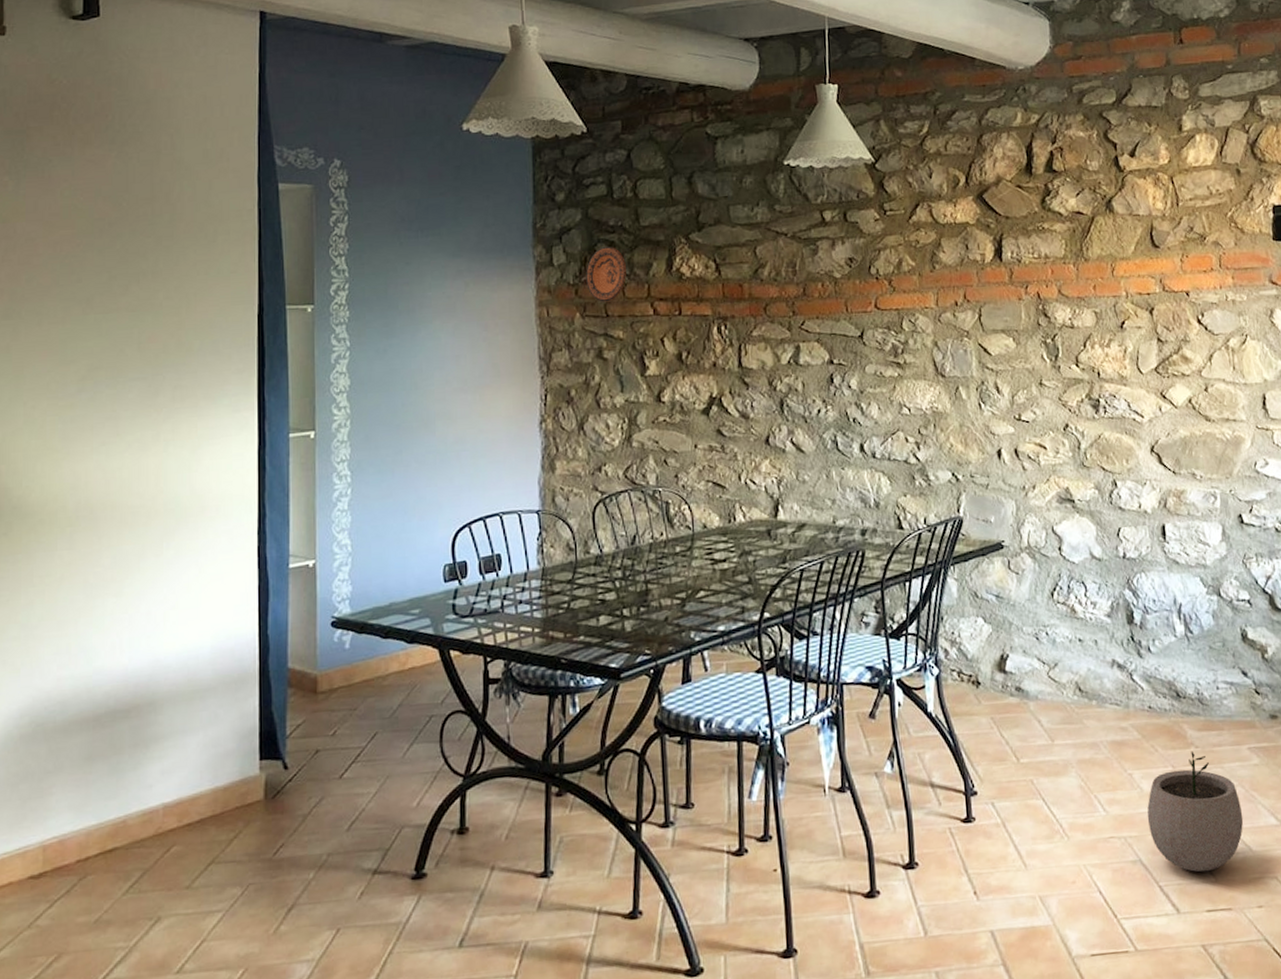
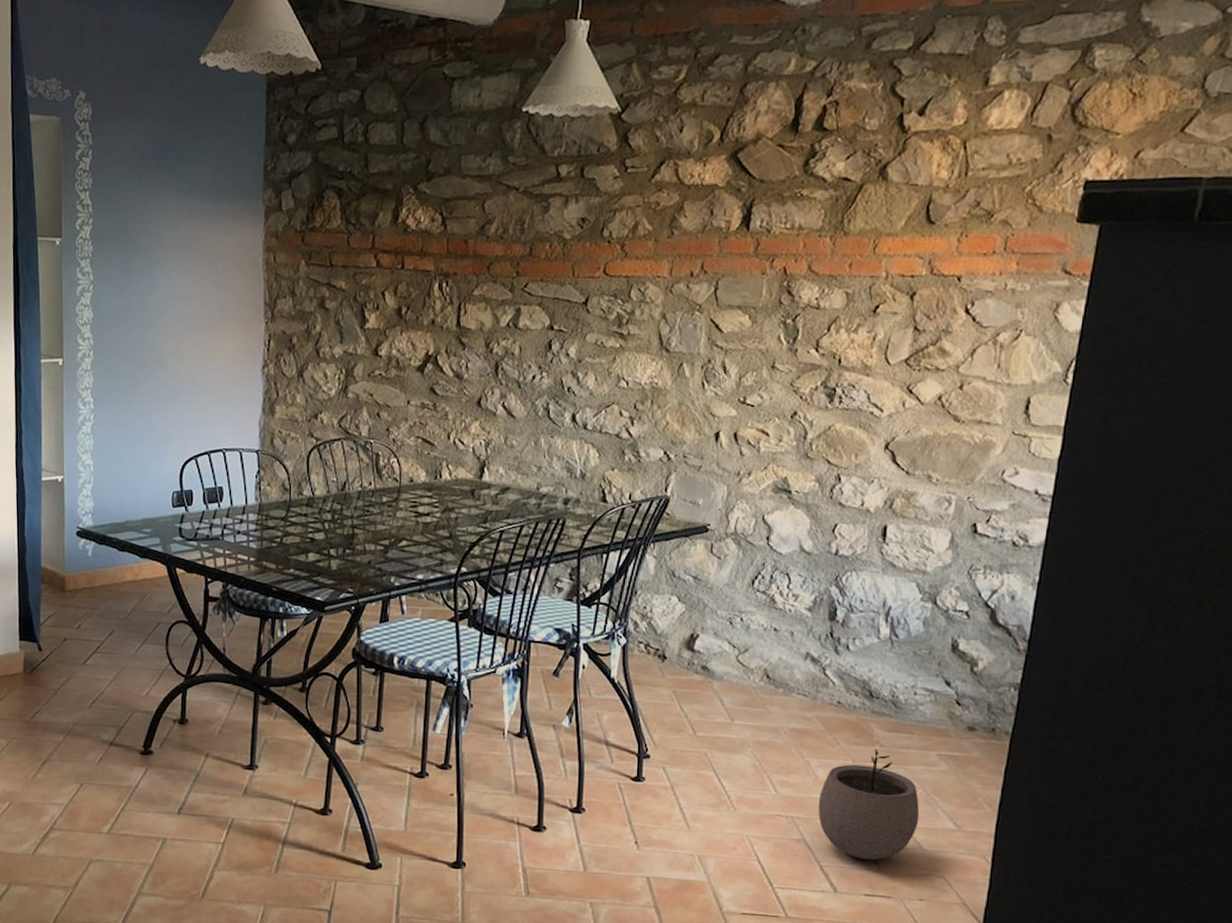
decorative plate: present [586,246,626,302] -> none [313,193,352,251]

